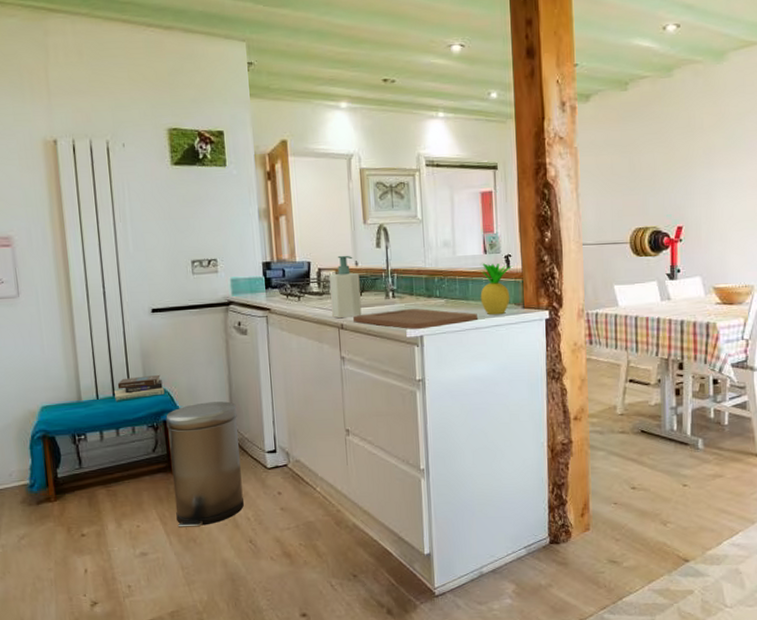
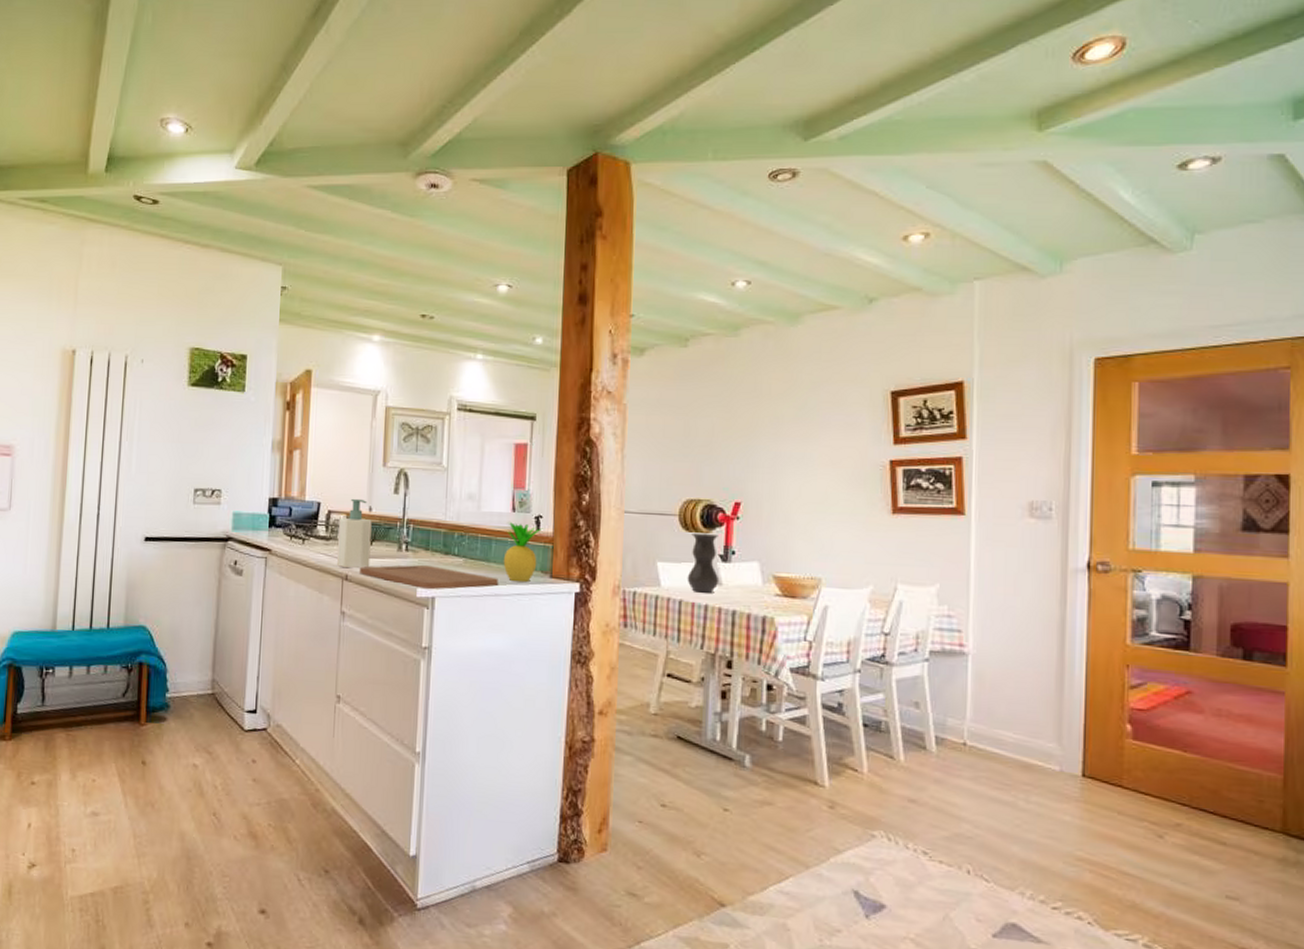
books: present [114,374,165,402] -> none [91,609,145,637]
pedal bin: present [166,401,244,529] -> none [136,646,220,791]
vase: none [640,256,668,309] -> present [687,532,720,595]

